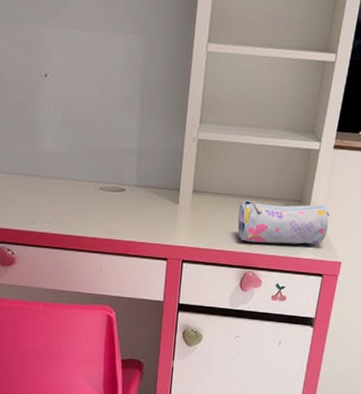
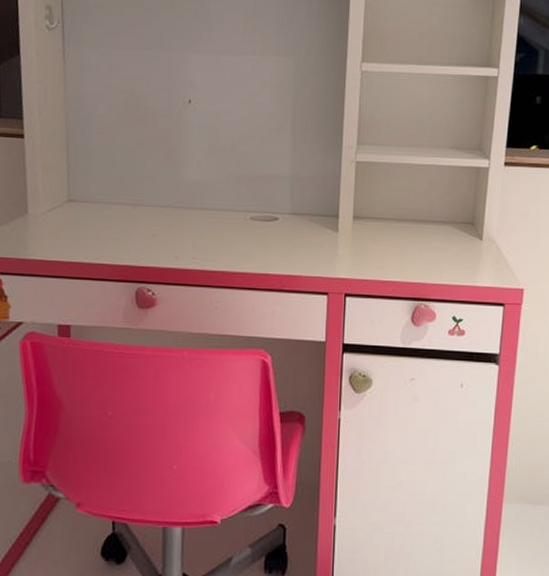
pencil case: present [237,200,330,245] -> none [404,224,507,272]

